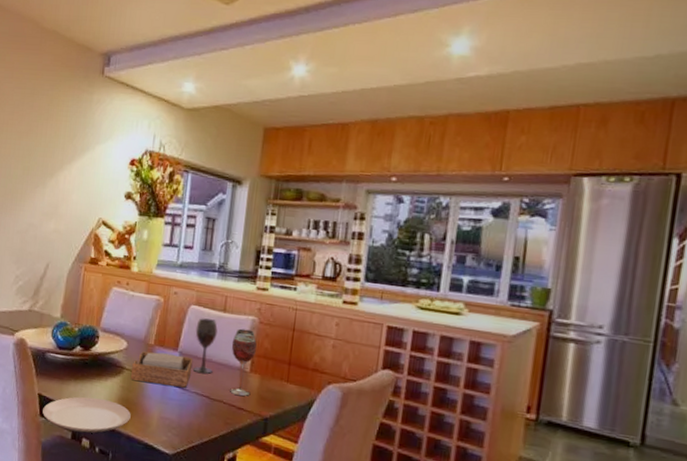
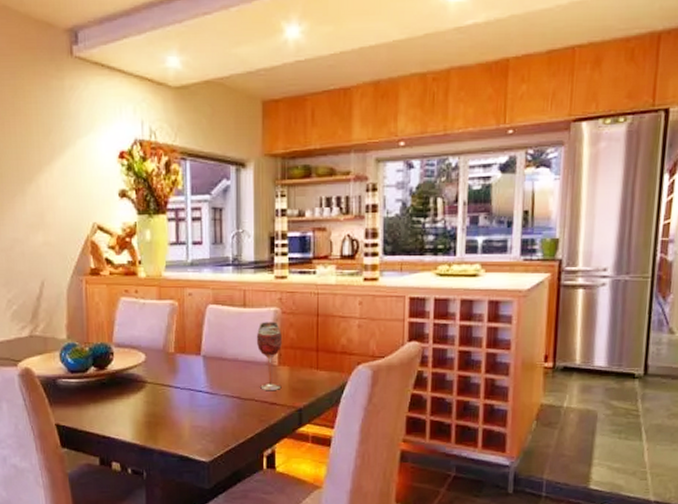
plate: present [42,396,131,433] -> none [63,418,160,456]
napkin holder: present [130,351,193,388] -> none [154,359,219,394]
wine glass: present [193,318,218,374] -> none [216,317,240,375]

